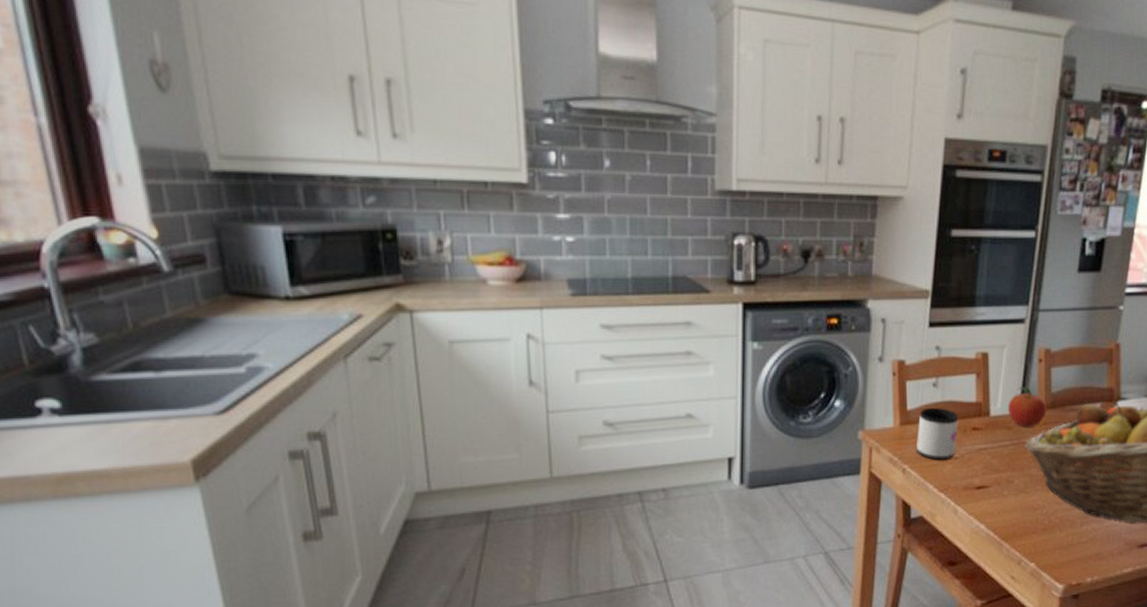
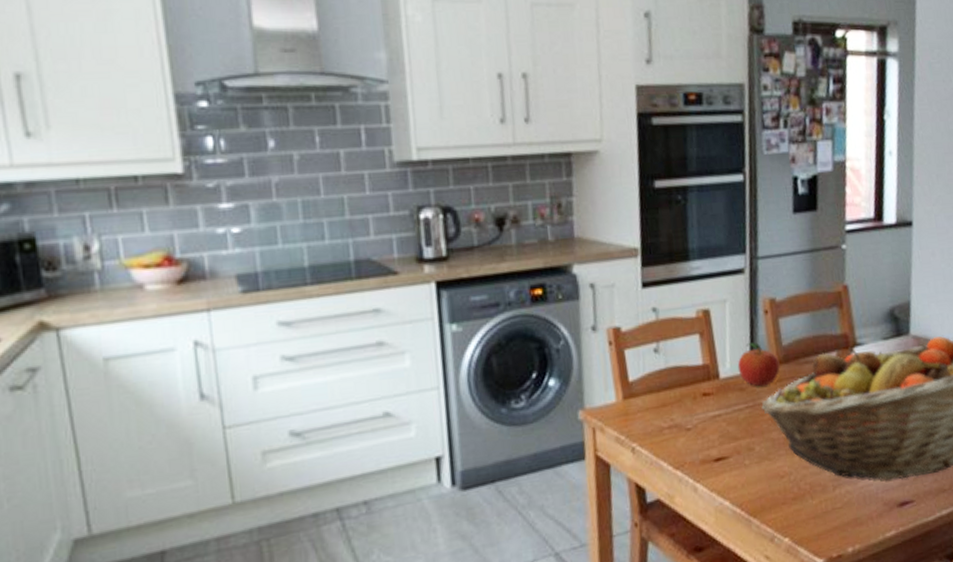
mug: present [917,407,959,461] -> none [643,375,687,435]

